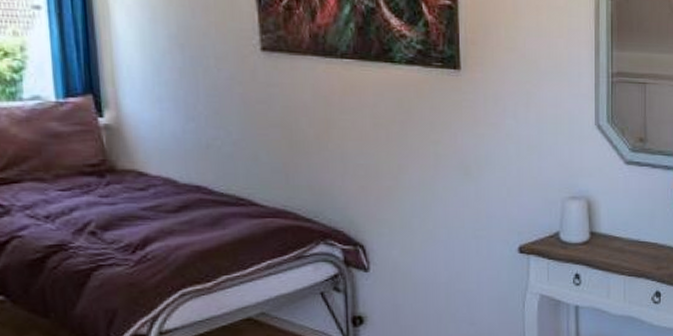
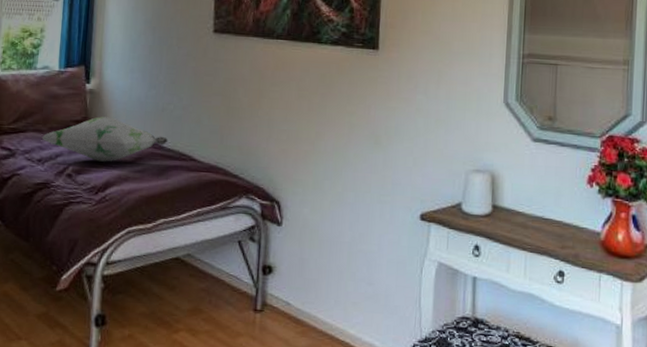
decorative pillow: none [46,158,220,214] -> present [42,116,168,162]

